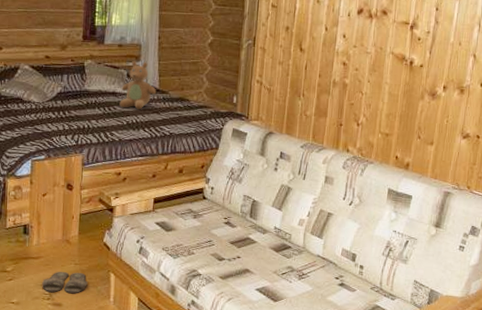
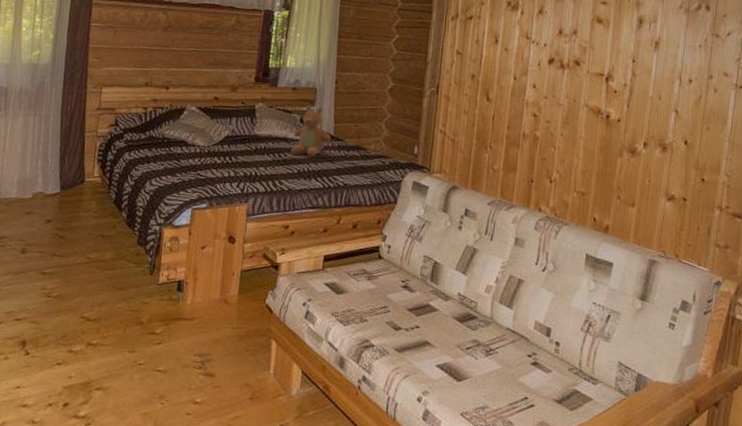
slippers: present [42,271,89,294] -> none [194,335,247,363]

